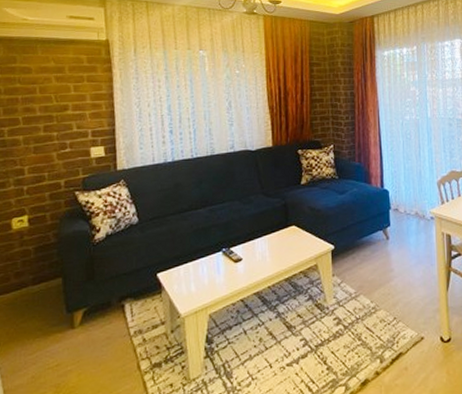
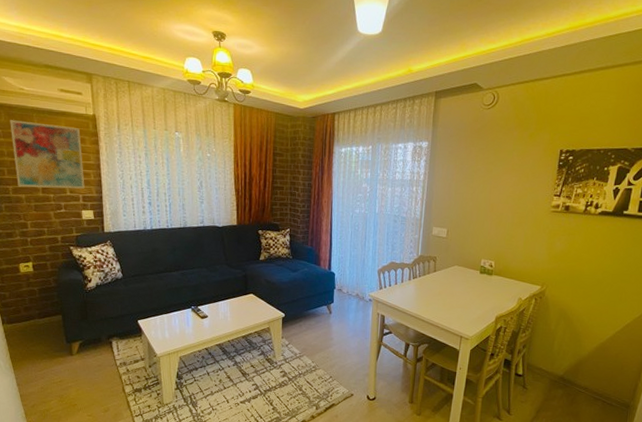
wall art: none [9,53,95,128] -> present [10,120,85,189]

